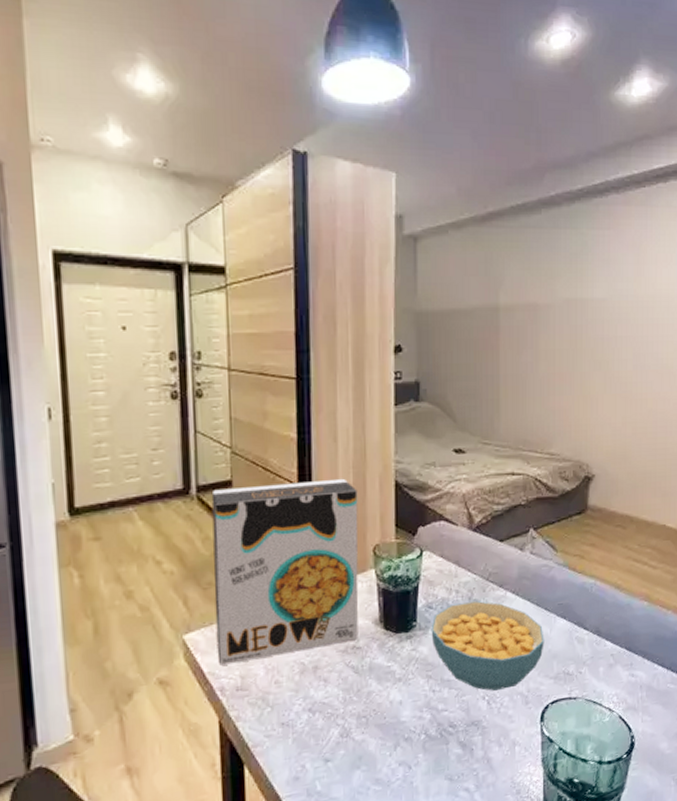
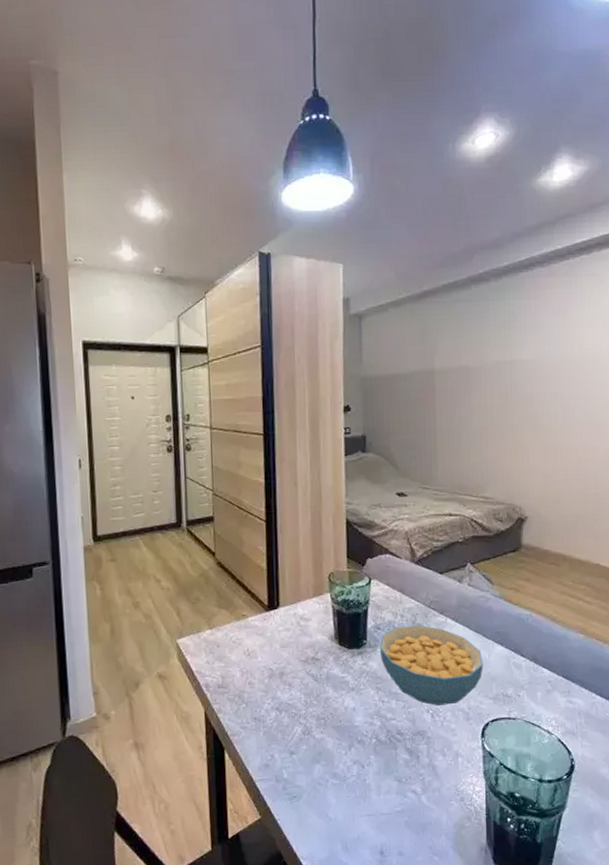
cereal box: present [211,478,359,666] -> none [198,516,317,666]

